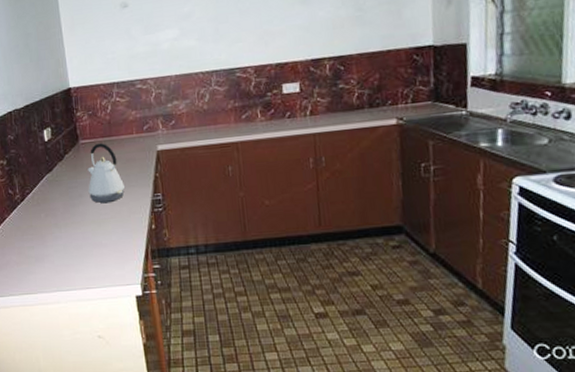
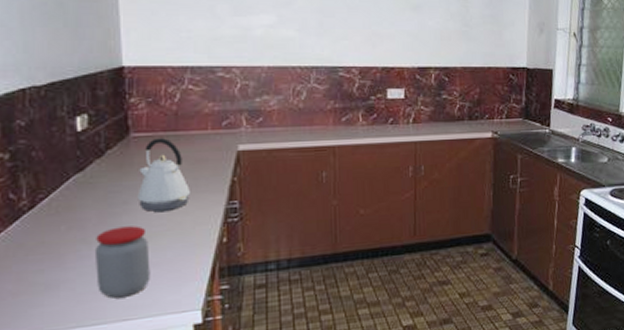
jar: none [63,214,102,271] -> present [96,225,150,299]

